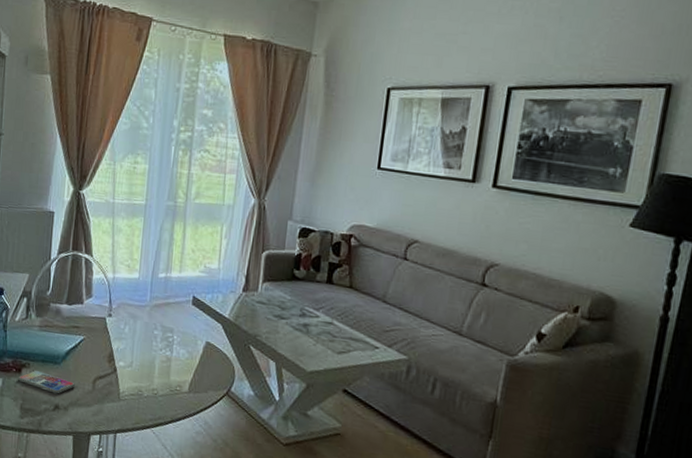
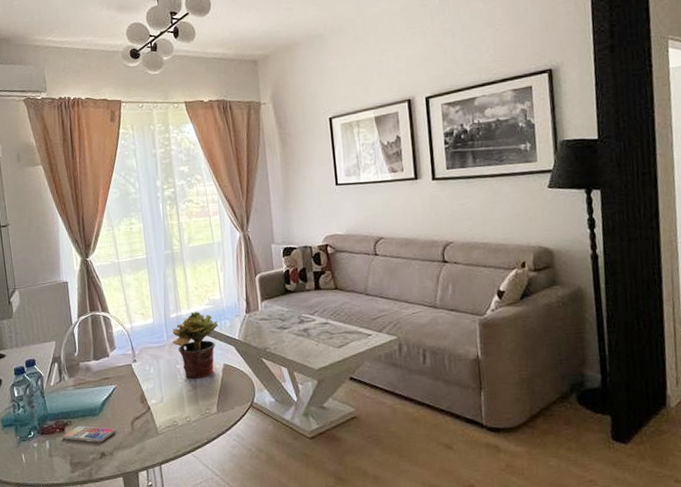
potted plant: none [155,276,210,352] -> present [172,312,219,379]

